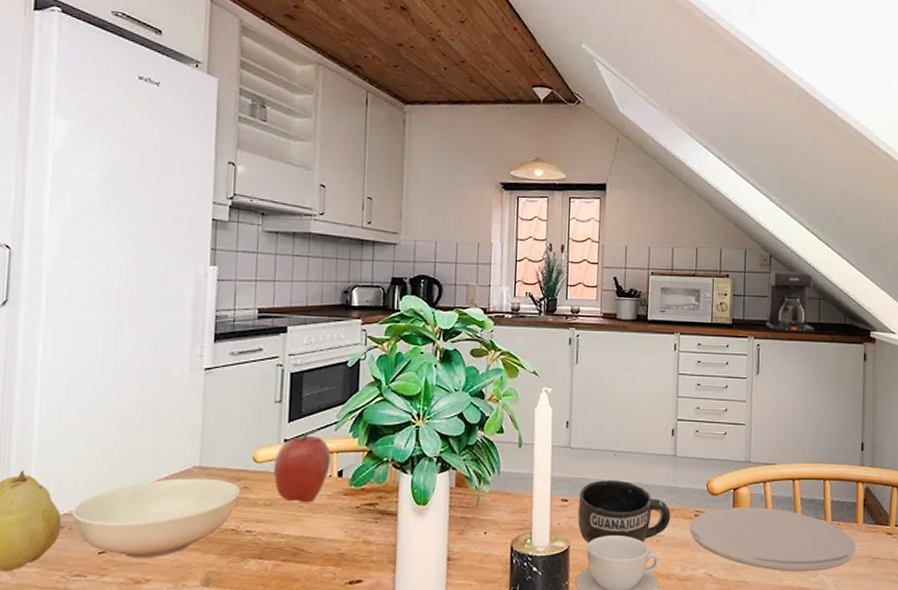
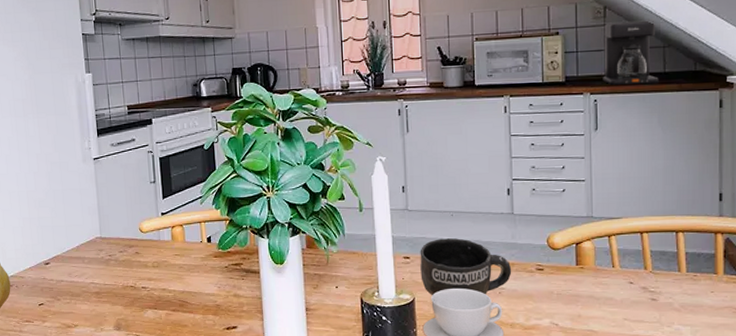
bowl: present [71,478,241,559] -> none [16,246,134,309]
fruit: present [273,428,331,503] -> none [156,203,200,264]
plate: present [689,507,857,572] -> none [531,260,717,322]

